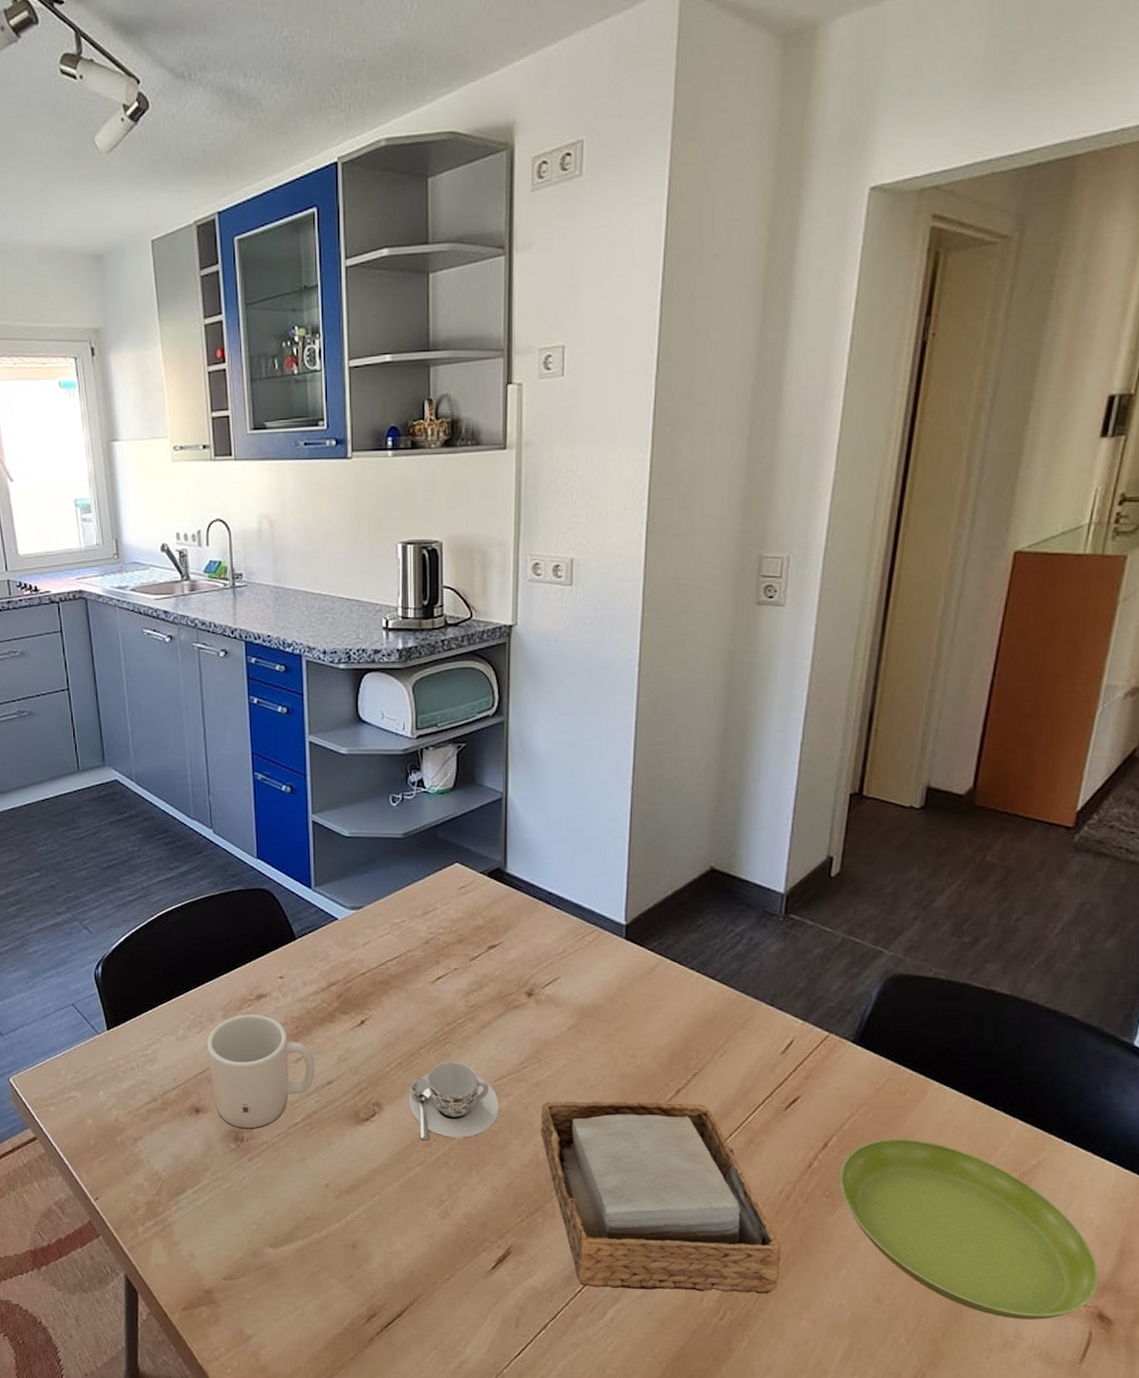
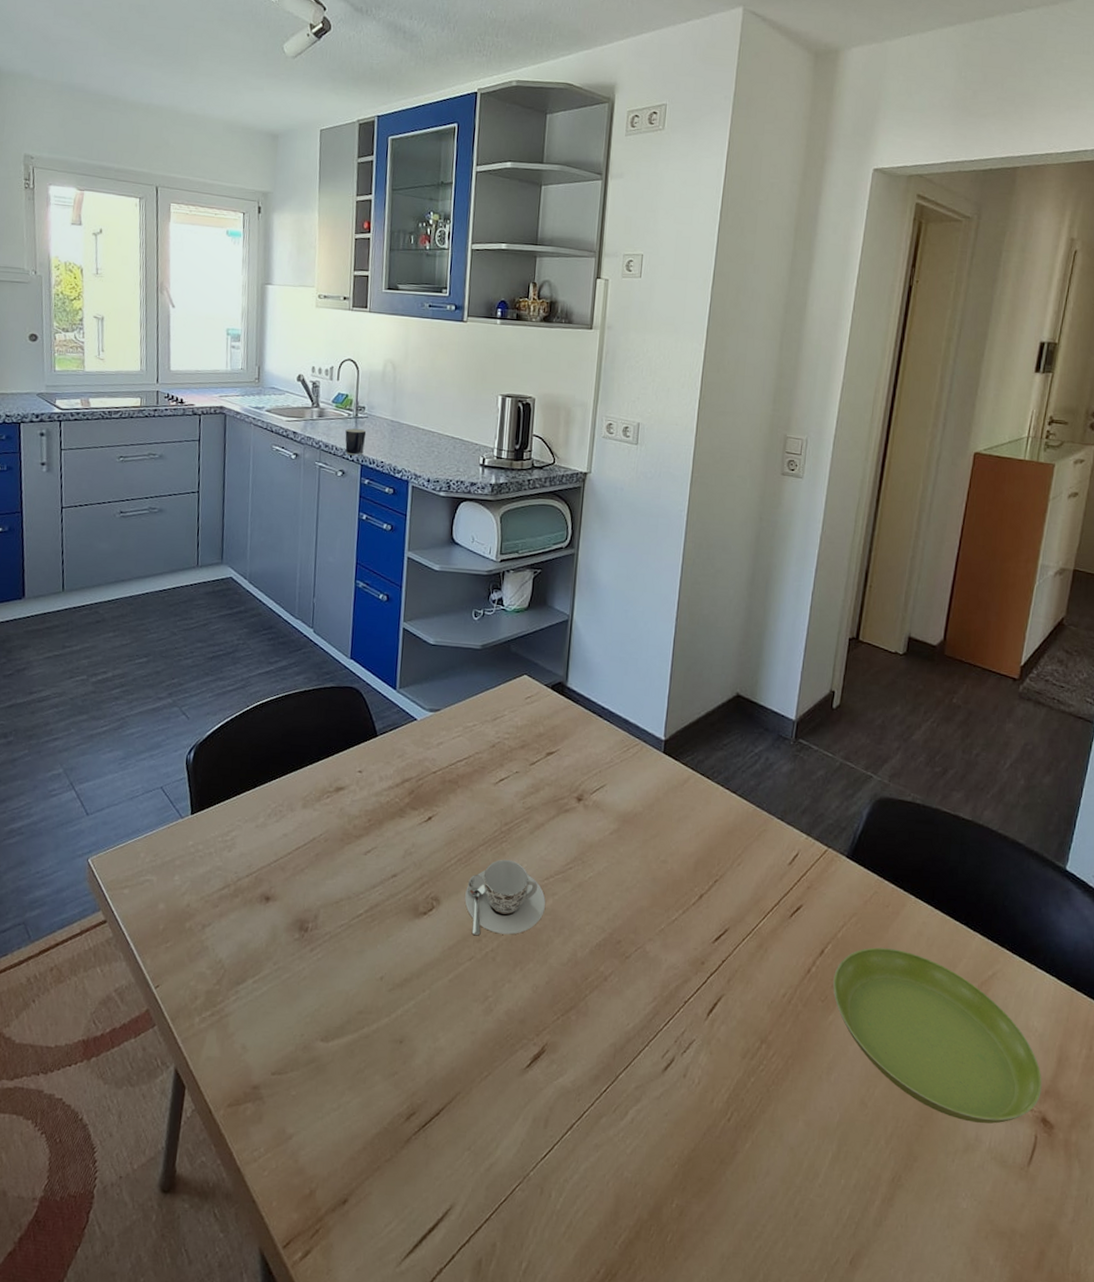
mug: present [206,1013,315,1130] -> none [283,805,383,920]
mug: none [223,600,247,632] -> present [345,428,367,456]
napkin holder: present [540,1101,781,1294] -> none [579,902,782,1096]

